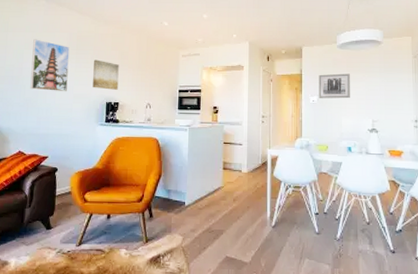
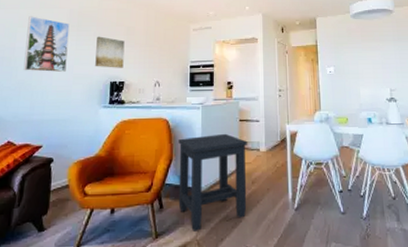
side table: none [166,154,230,239] -> present [178,133,247,231]
wall art: present [318,73,350,99] -> none [334,43,367,69]

